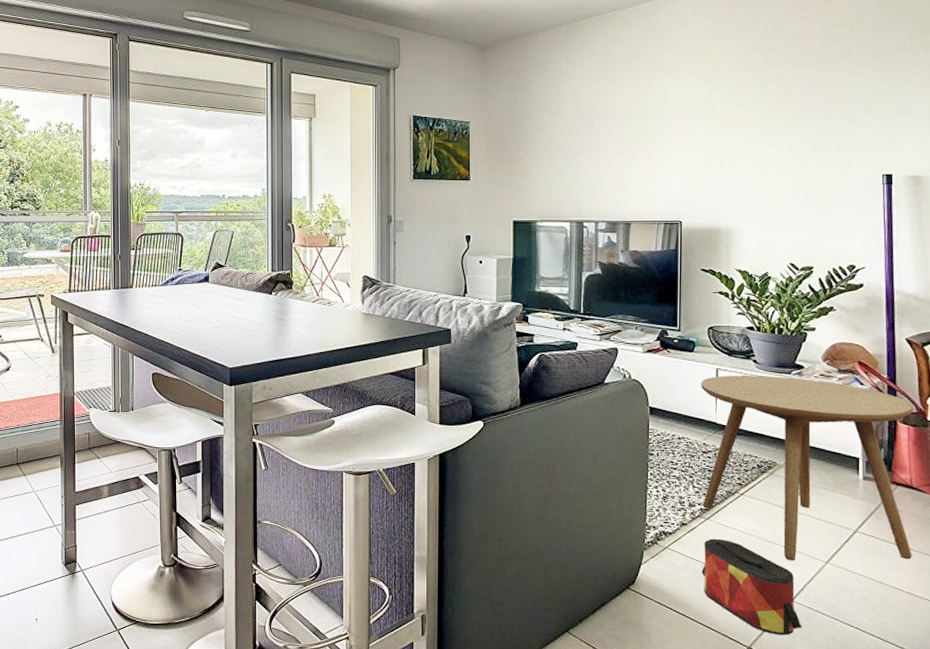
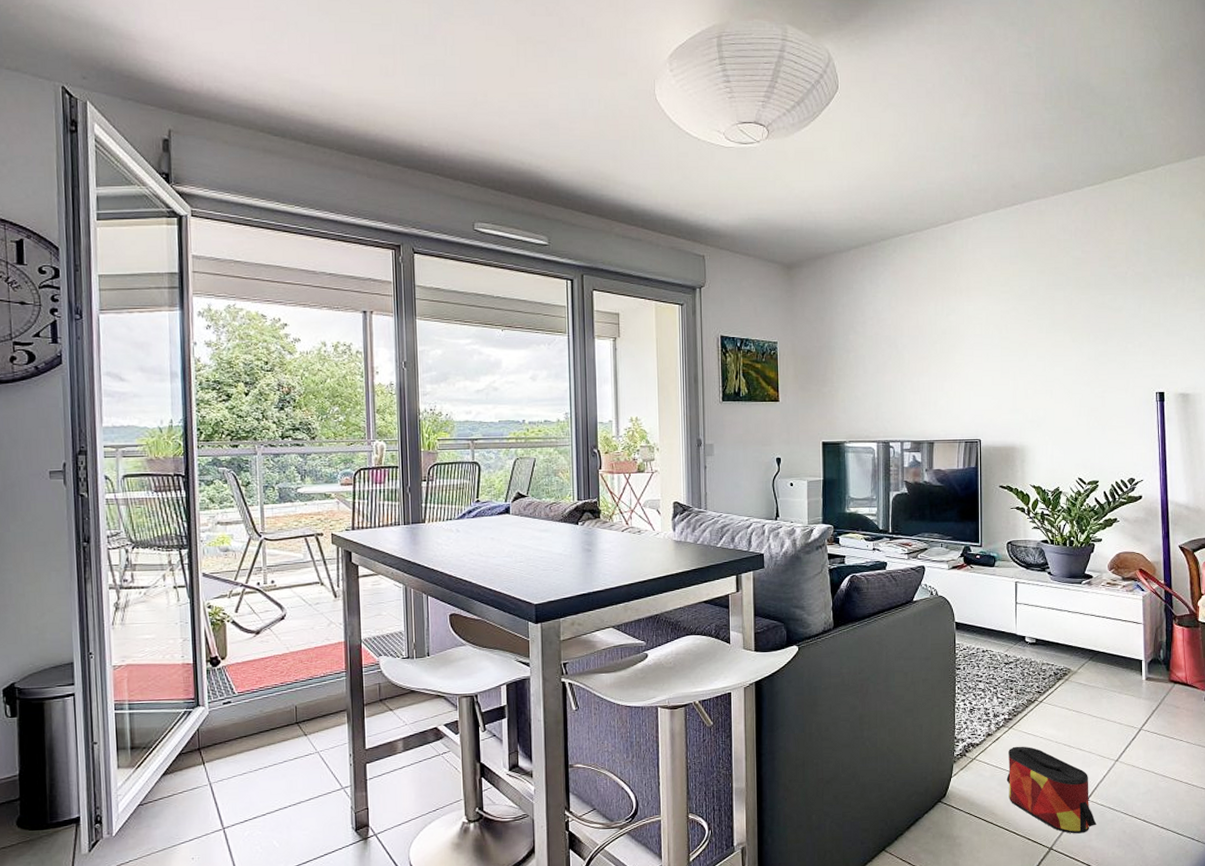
side table: present [701,374,913,561] -> none [1002,586,1189,762]

